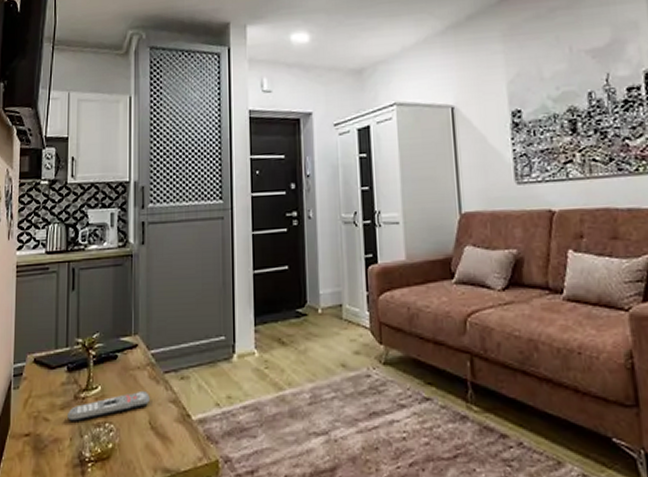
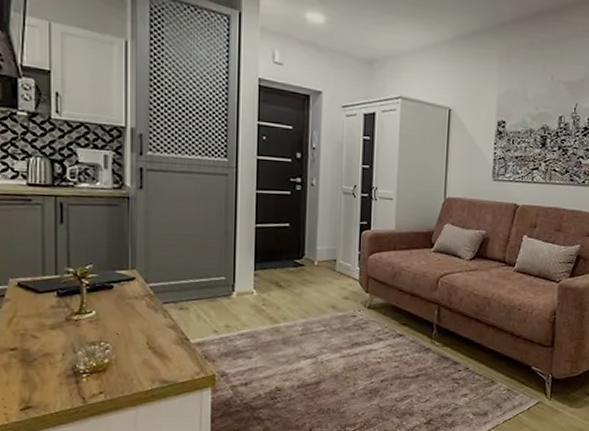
remote control: present [67,390,150,422] -> none [59,316,148,340]

